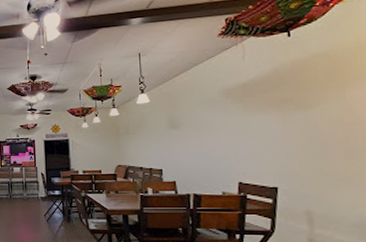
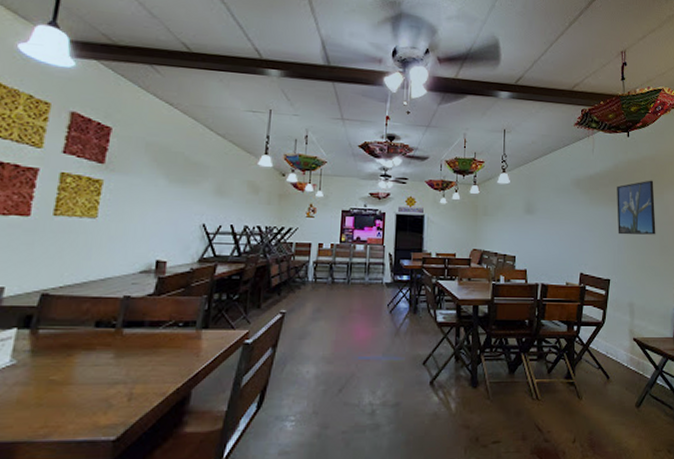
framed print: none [278,78,338,141] -> present [617,180,656,235]

